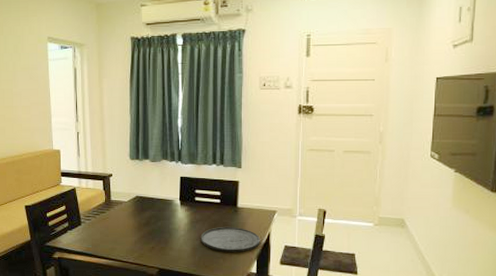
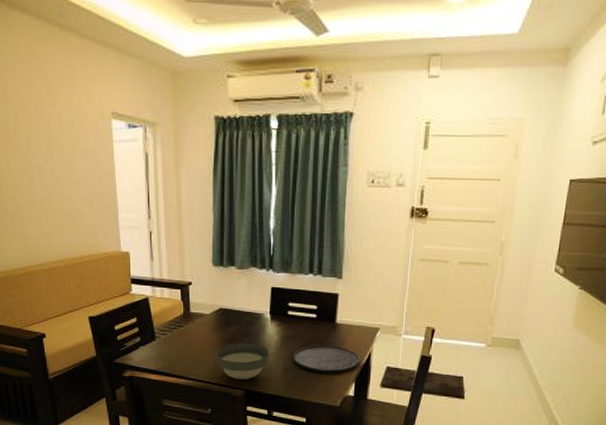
bowl: none [133,226,179,259] -> present [216,343,269,379]

